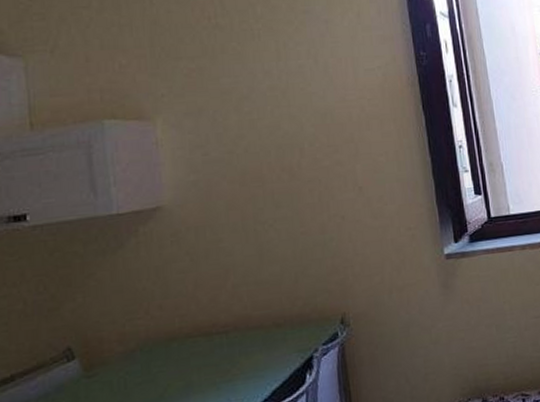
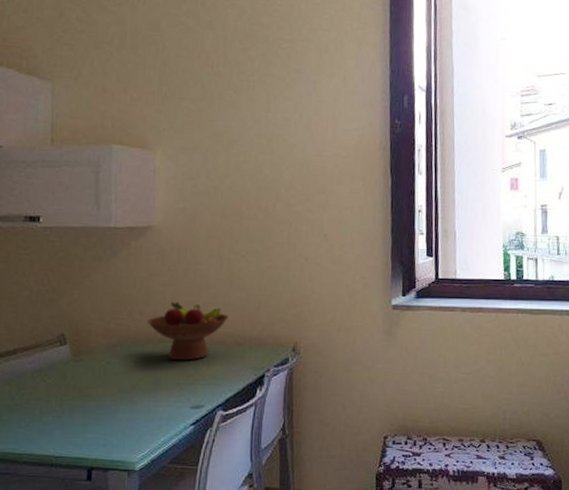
fruit bowl: none [167,288,263,357] -> present [146,301,229,361]

